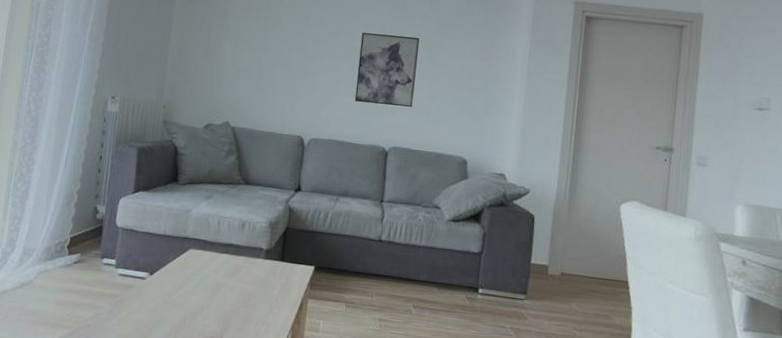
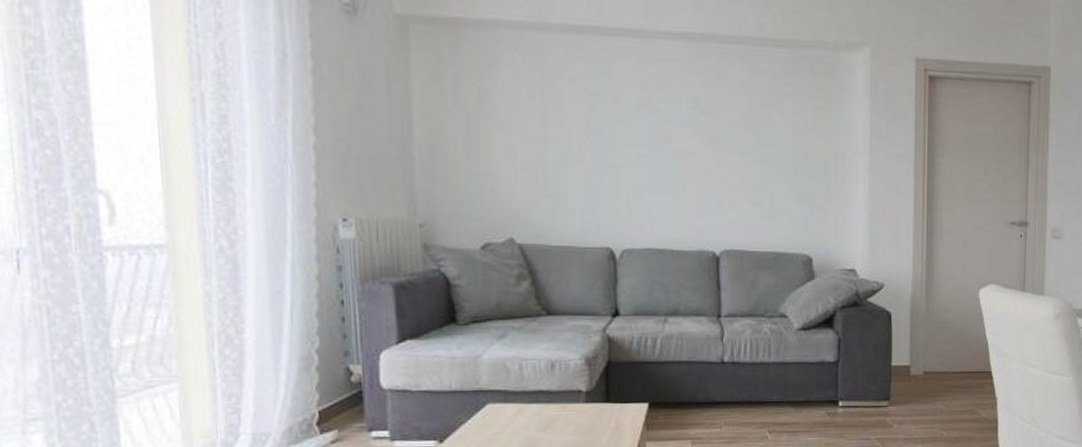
wall art: present [354,32,419,108] -> none [670,110,742,201]

